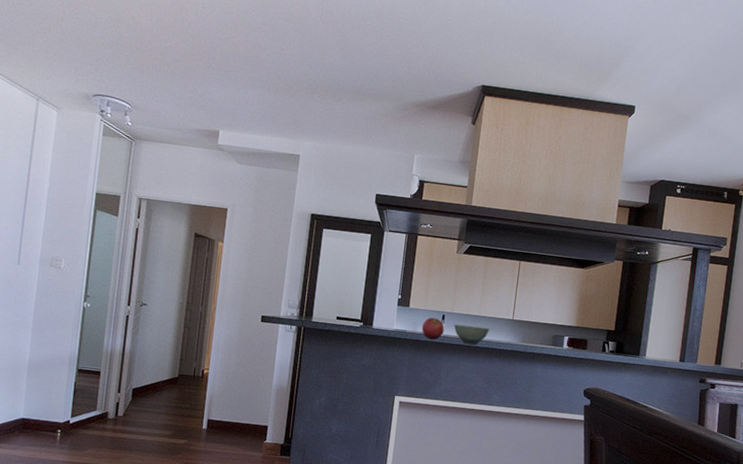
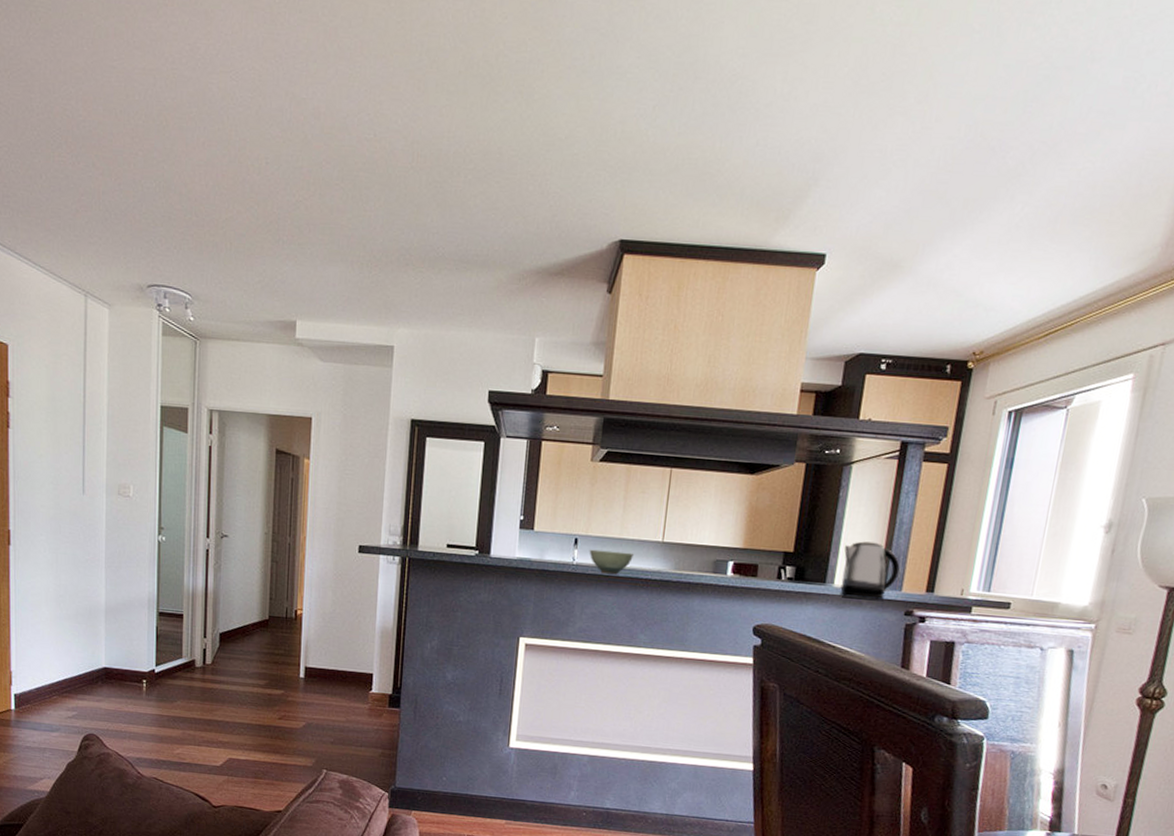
fruit: present [421,317,445,341] -> none [549,541,578,570]
kettle: none [650,323,695,371] -> present [839,541,900,601]

